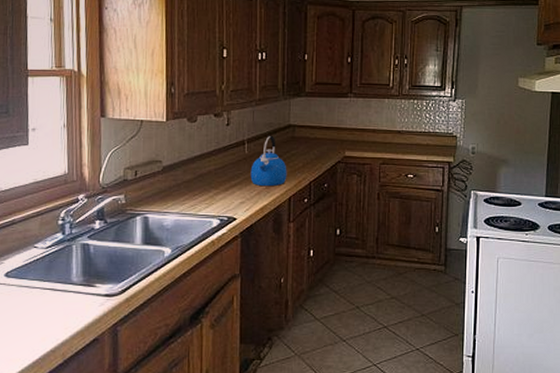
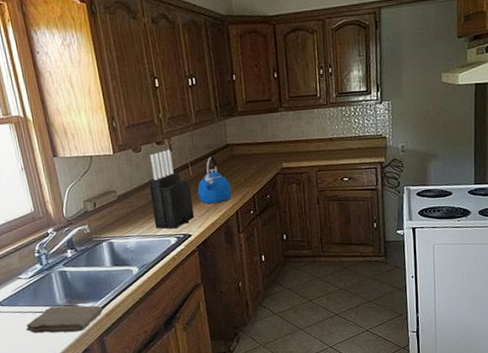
washcloth: none [31,284,123,317] -> present [26,305,103,334]
knife block: none [198,123,243,210] -> present [148,149,194,229]

